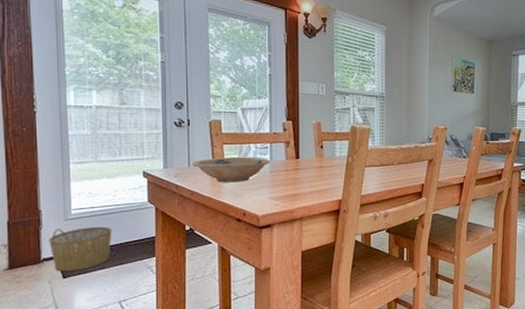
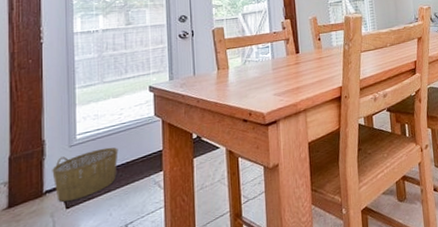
bowl: present [193,156,270,183] -> none [198,57,272,87]

